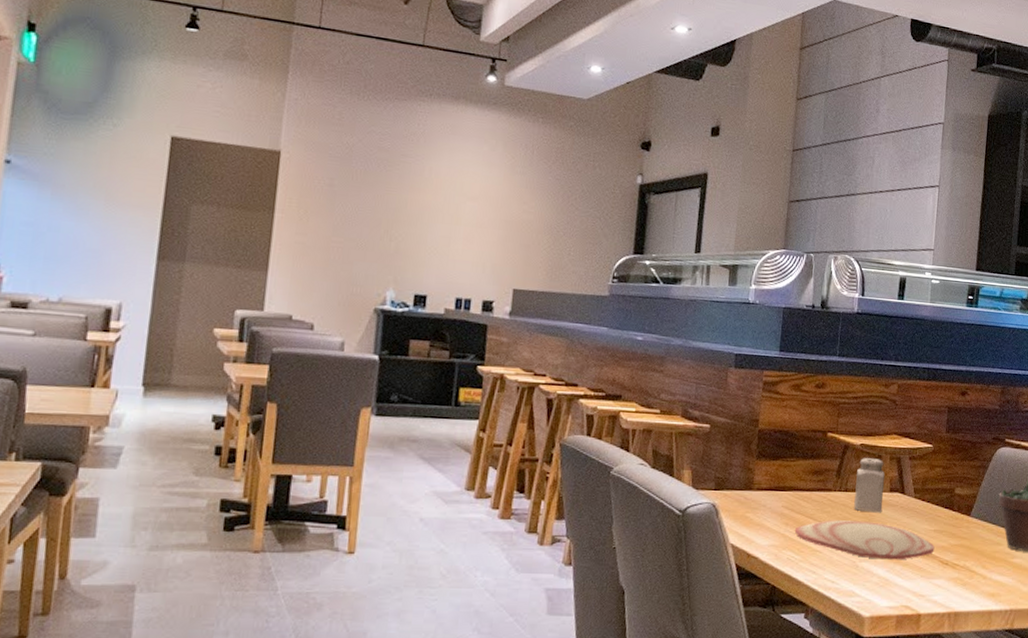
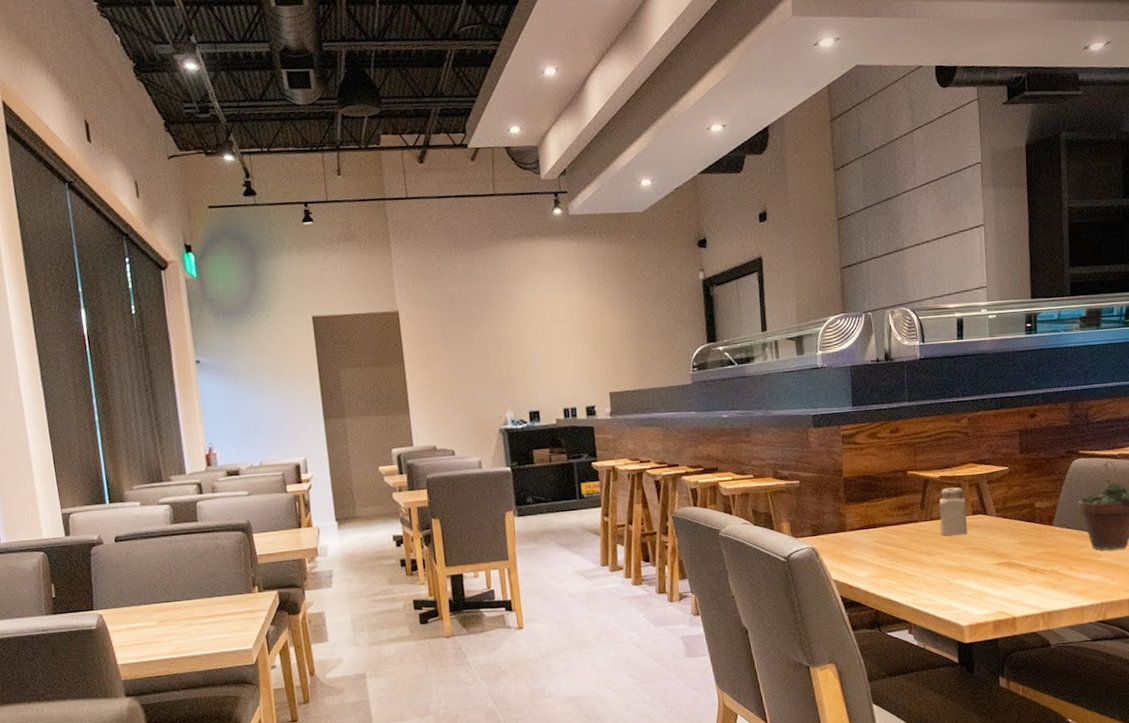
plate: present [794,520,935,560] -> none [889,543,1022,576]

